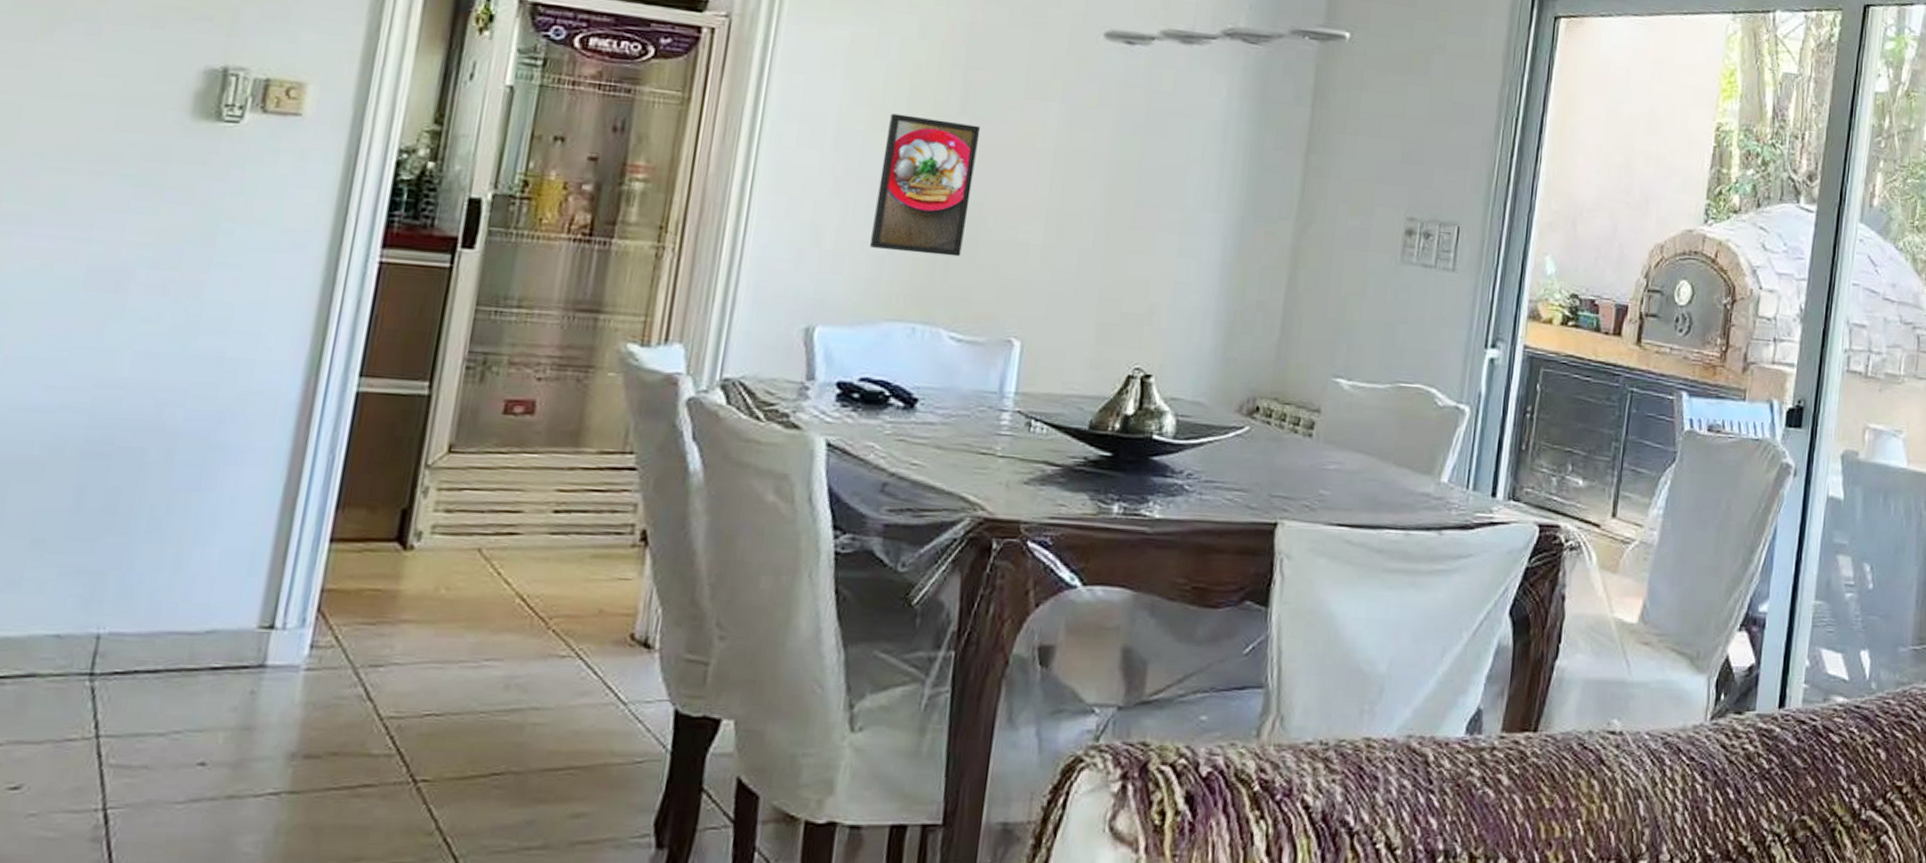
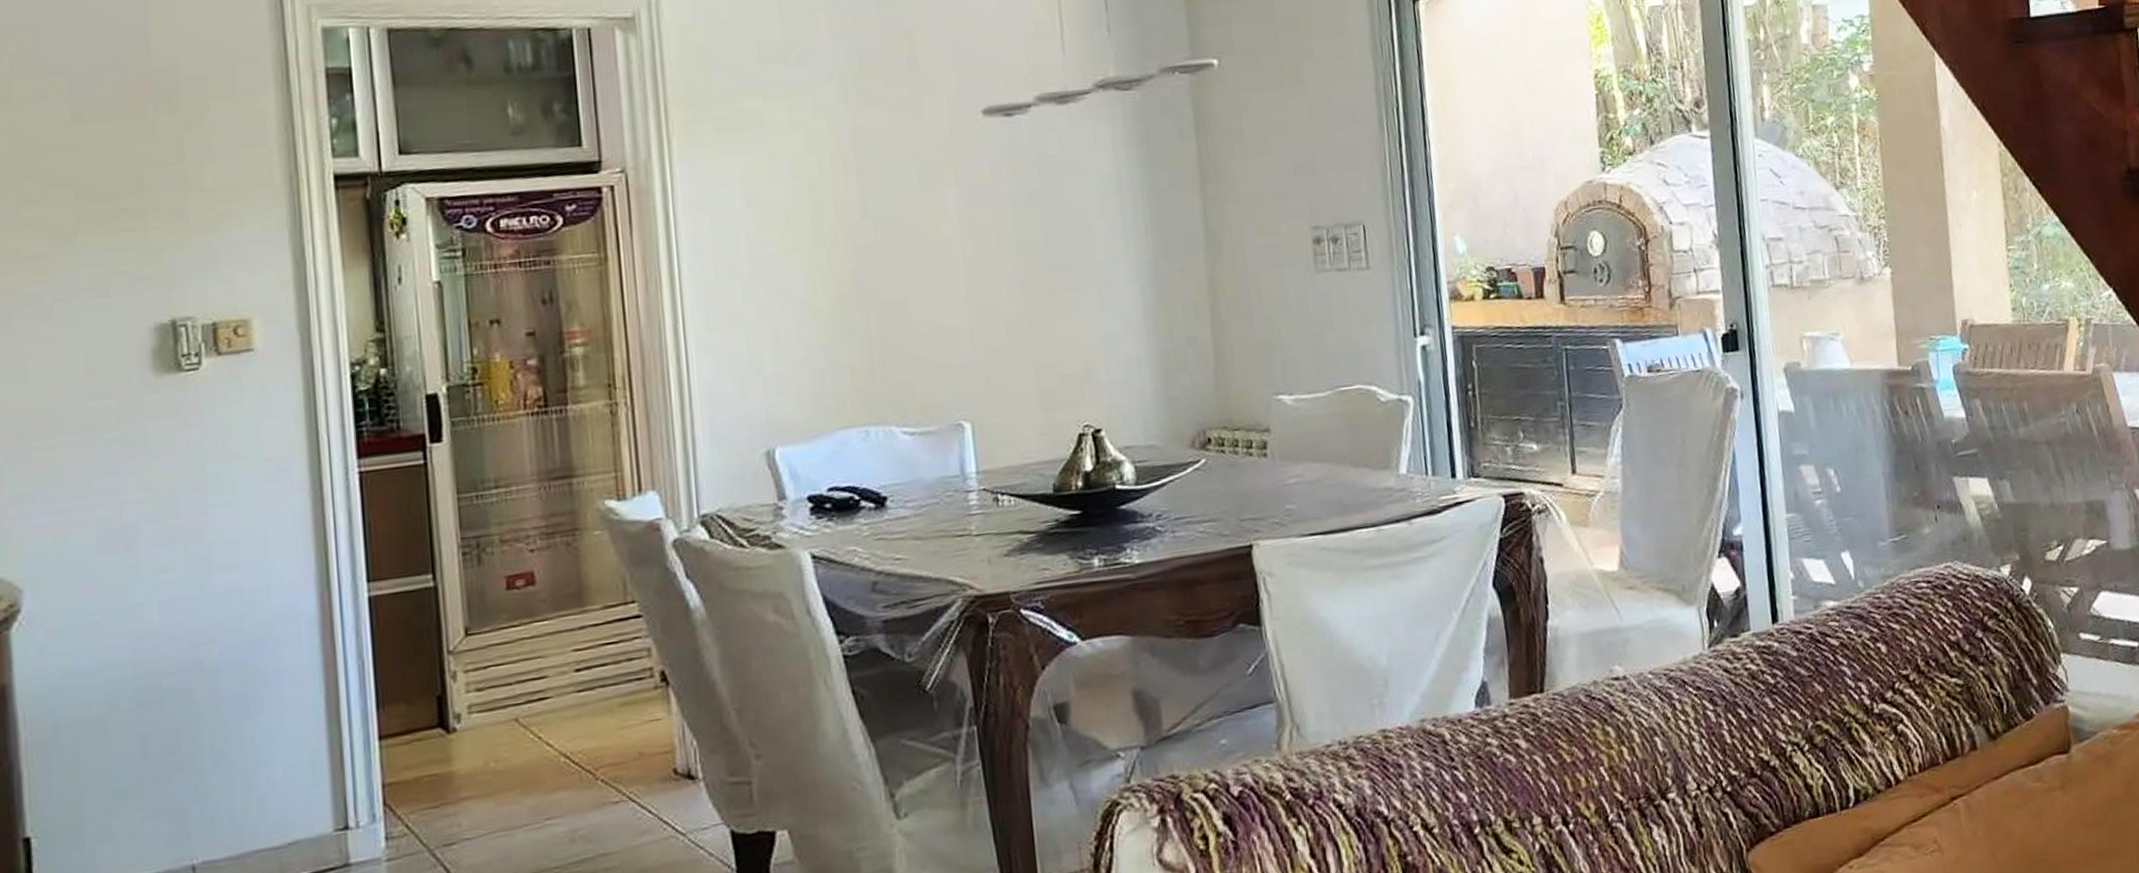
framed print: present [869,113,981,257] -> none [798,225,895,363]

